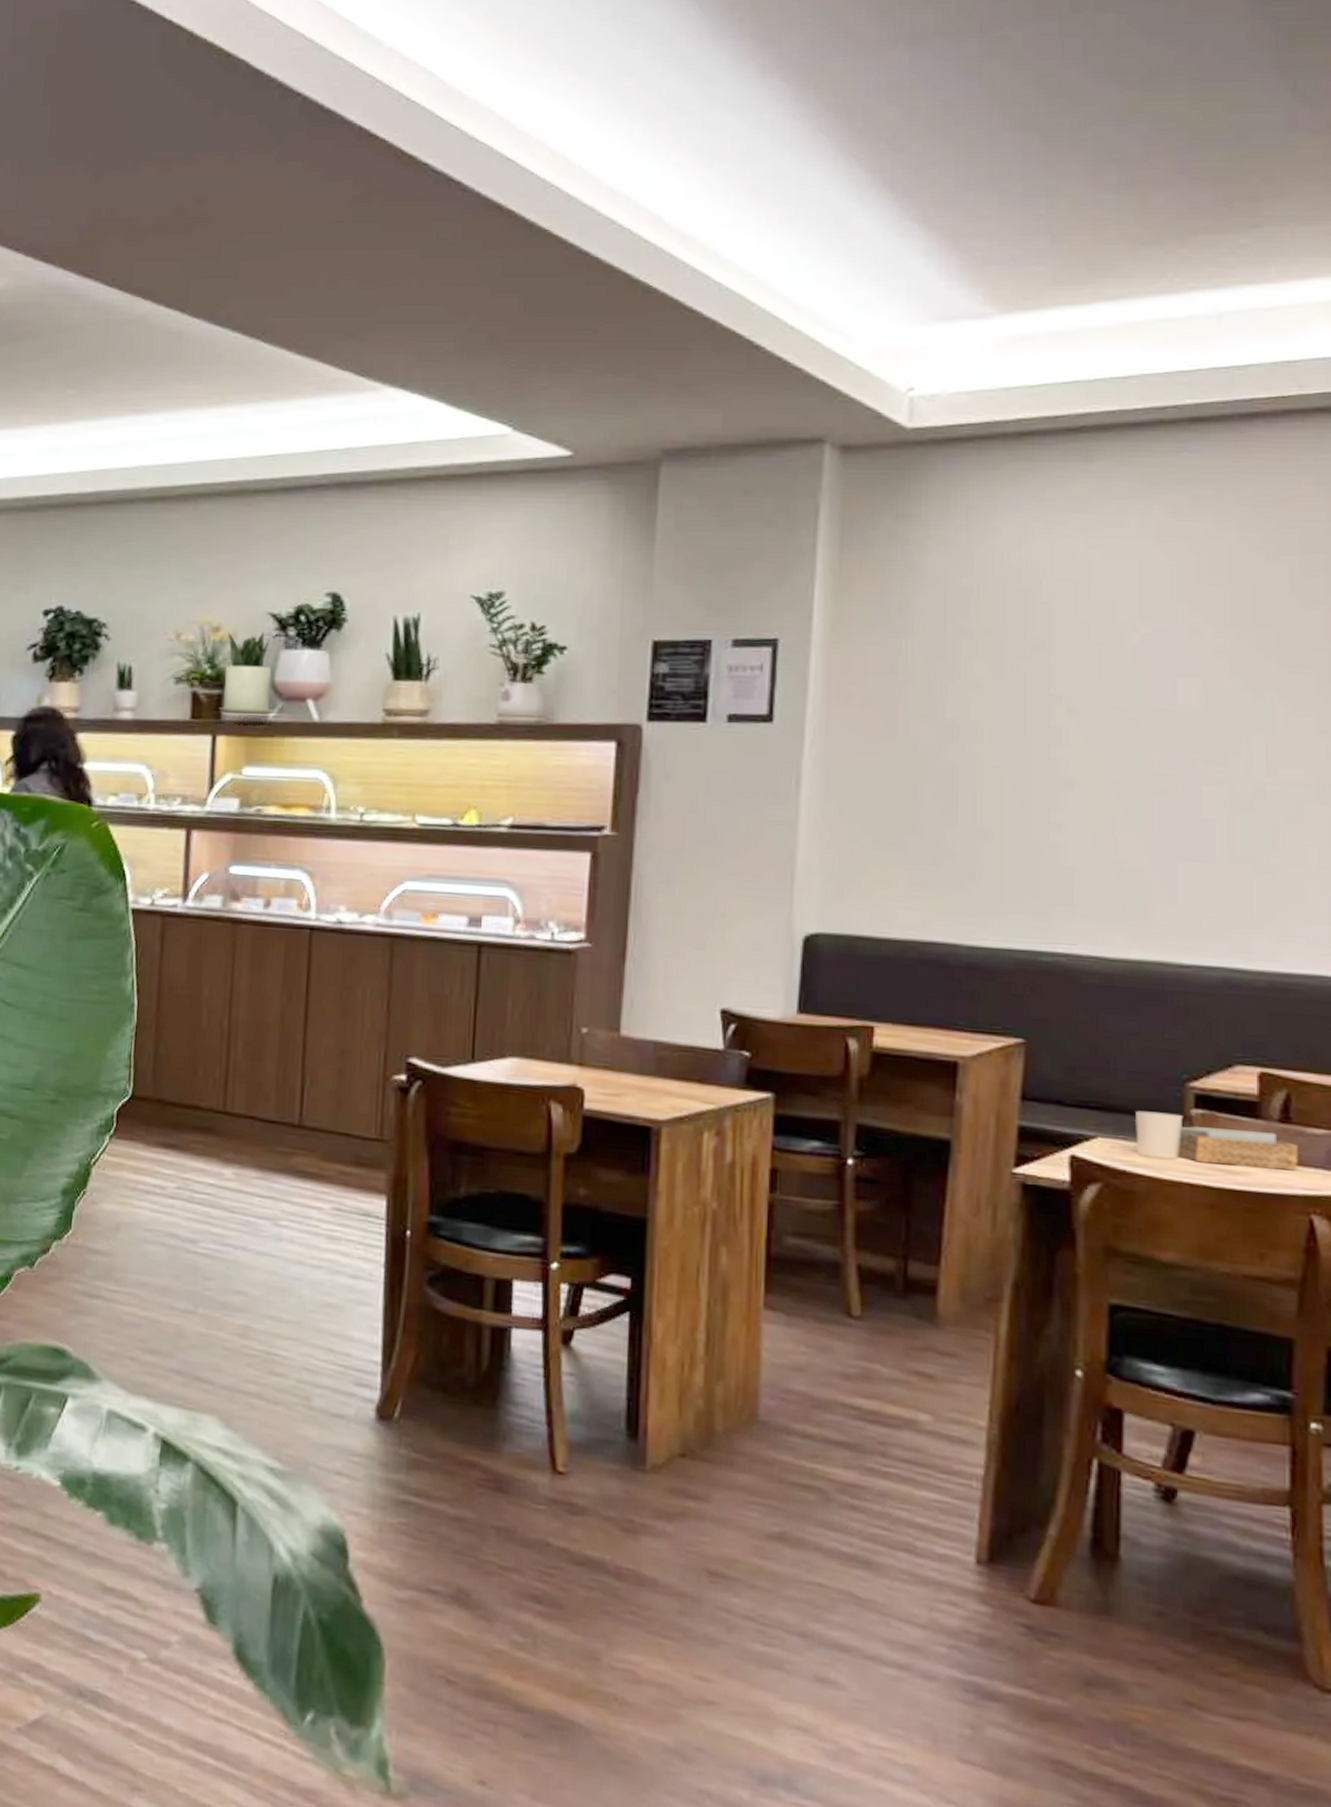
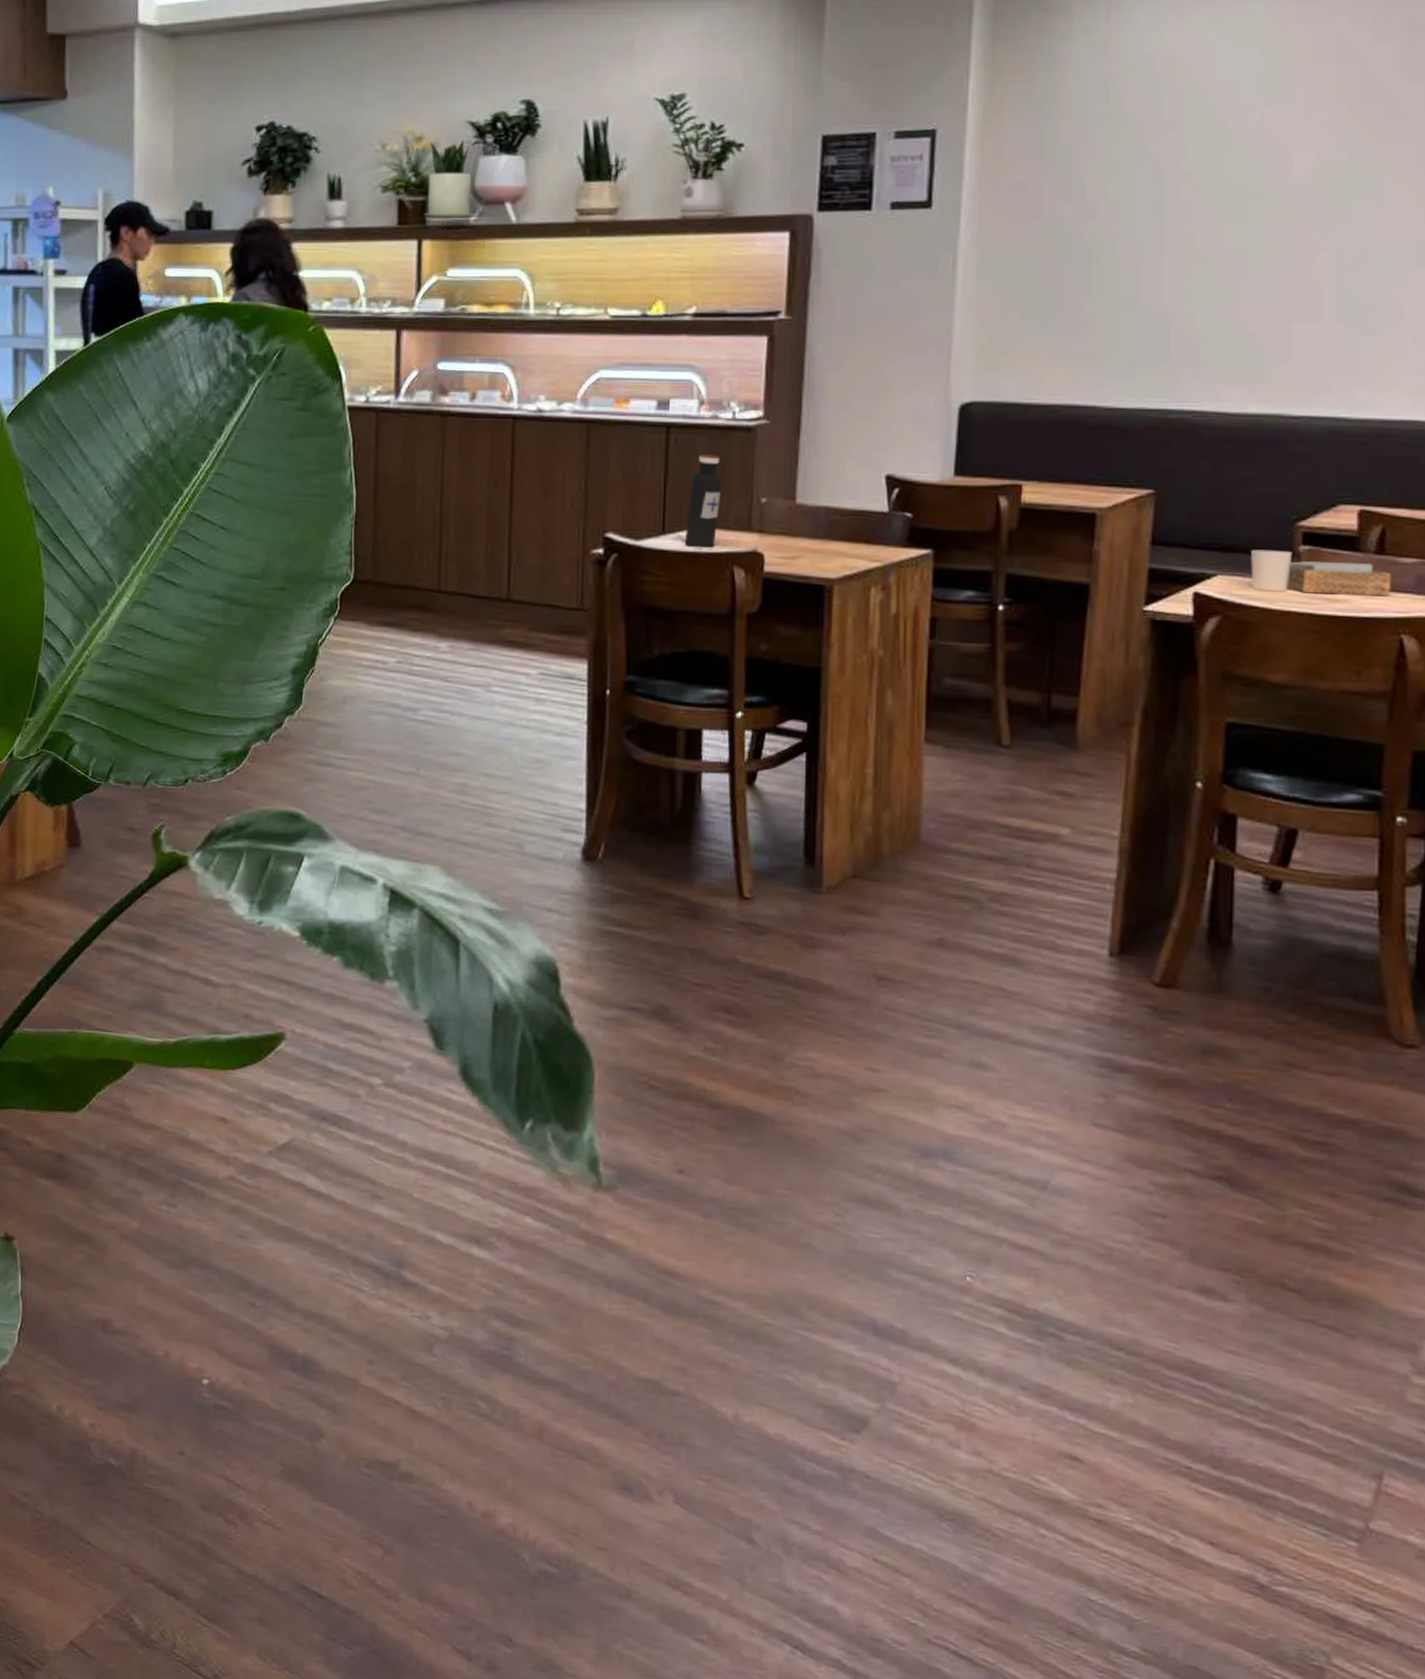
water bottle: none [495,977,539,1082] -> present [684,455,722,550]

